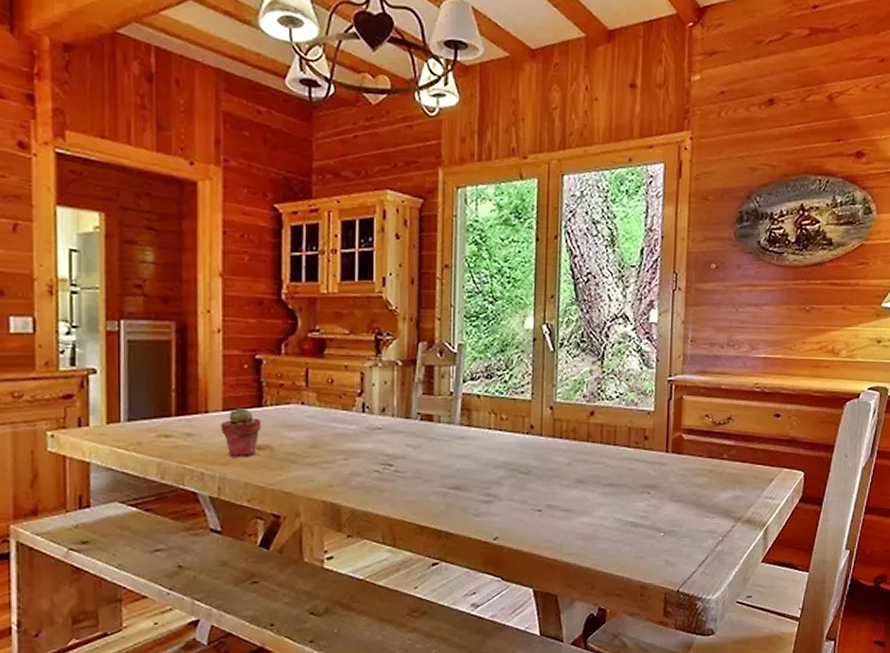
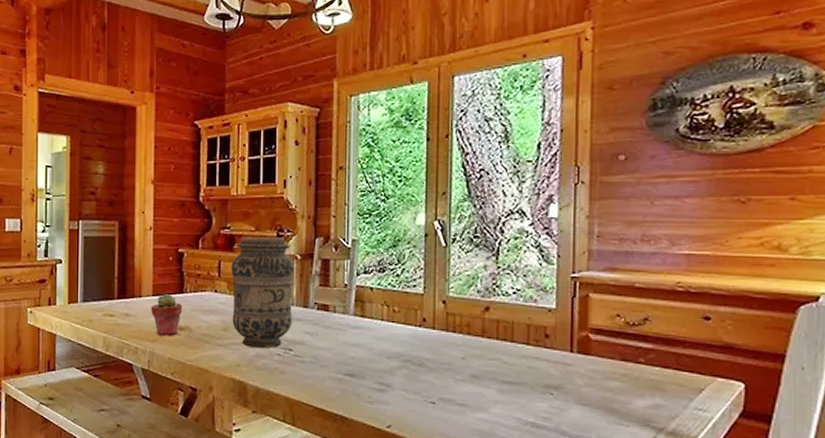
vase: none [321,341,396,466] -> present [231,237,296,349]

